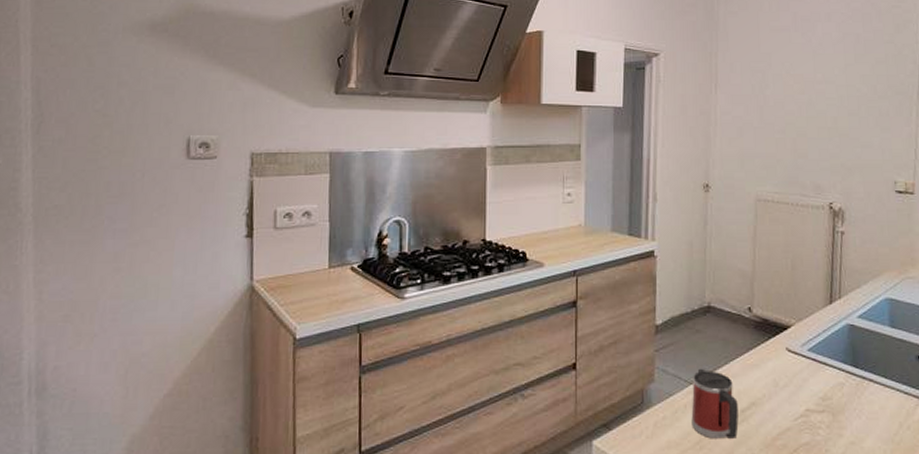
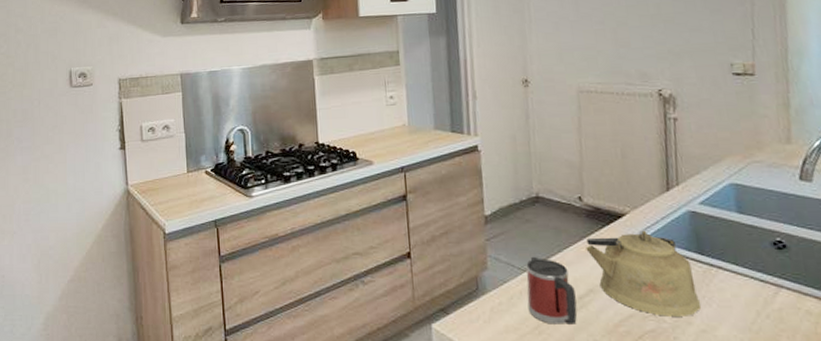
kettle: none [751,343,852,429] -> present [586,230,702,316]

